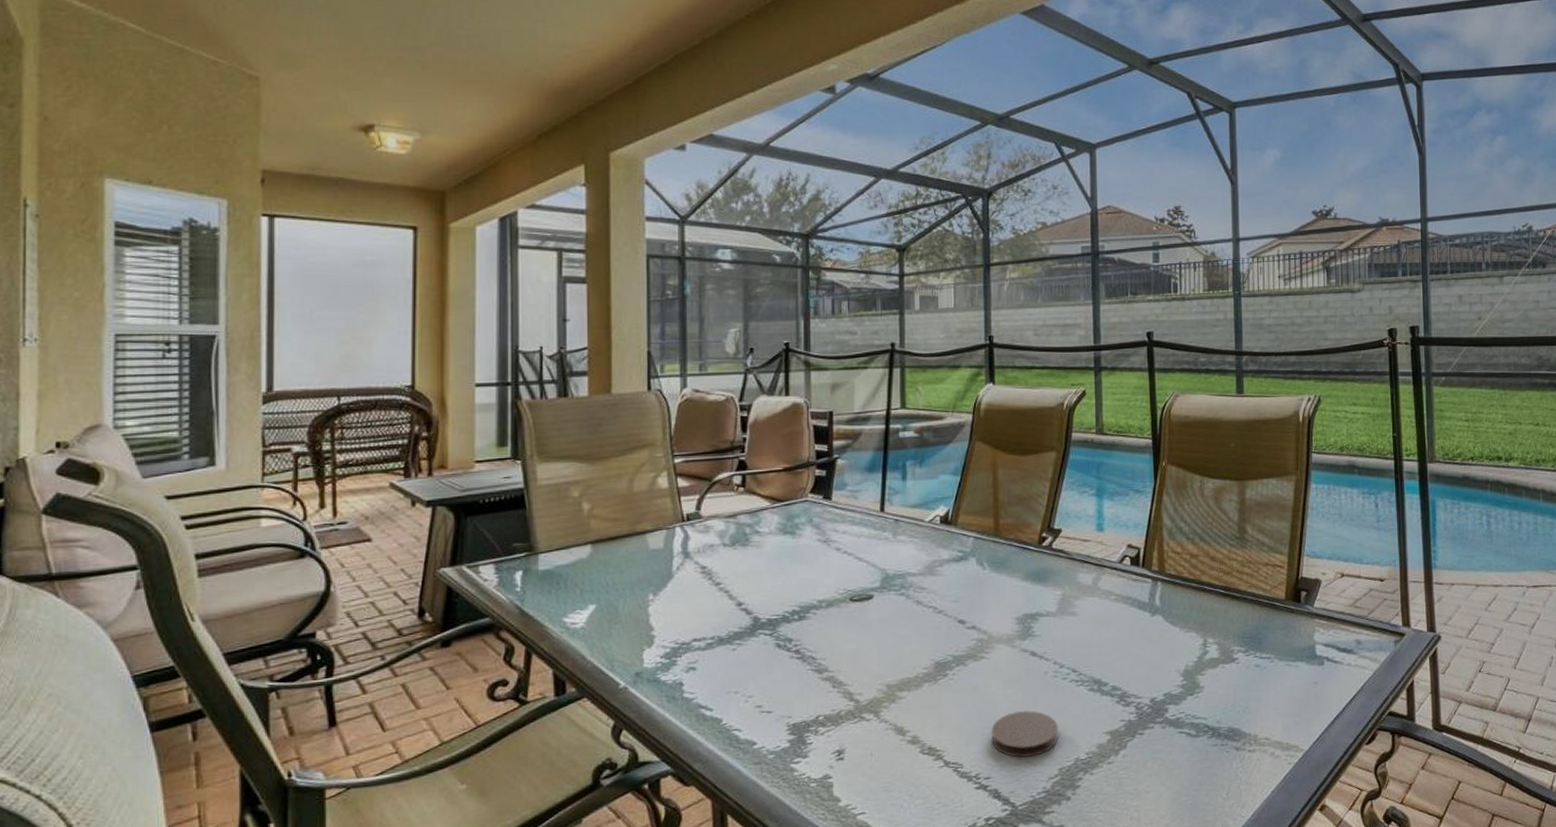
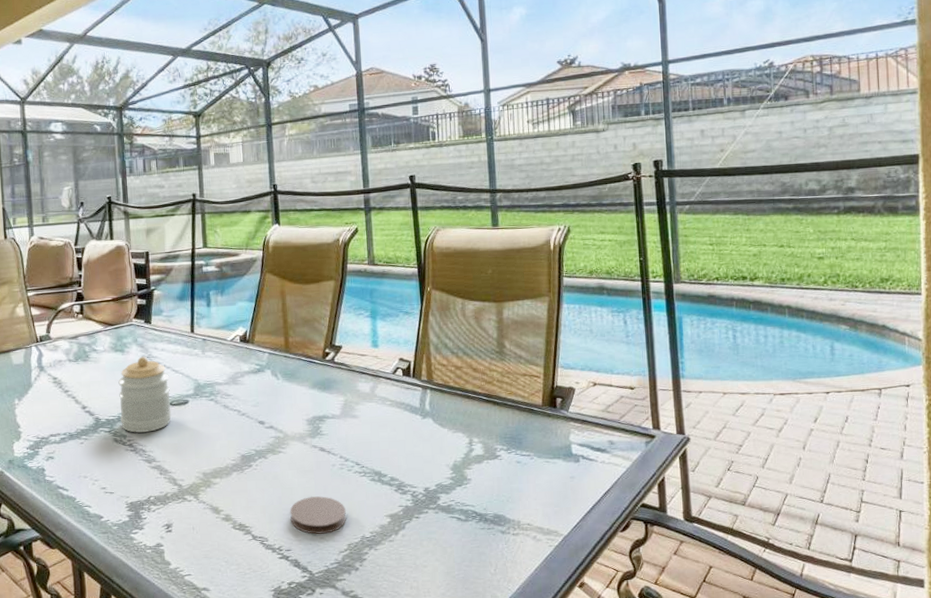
jar: none [785,540,851,636] -> present [118,356,172,433]

